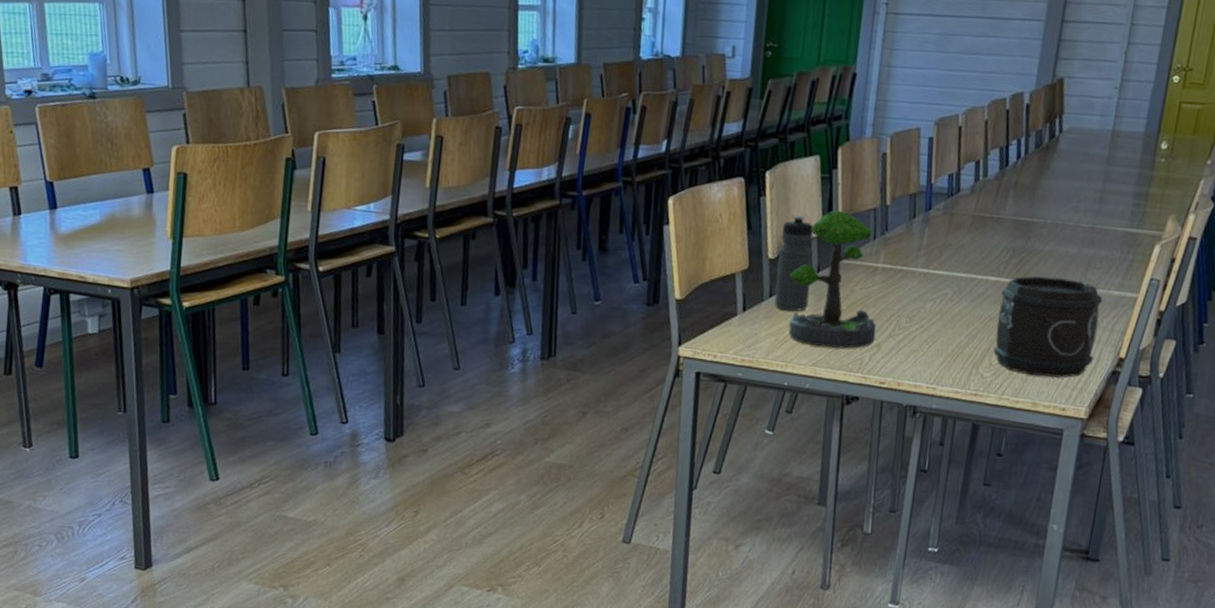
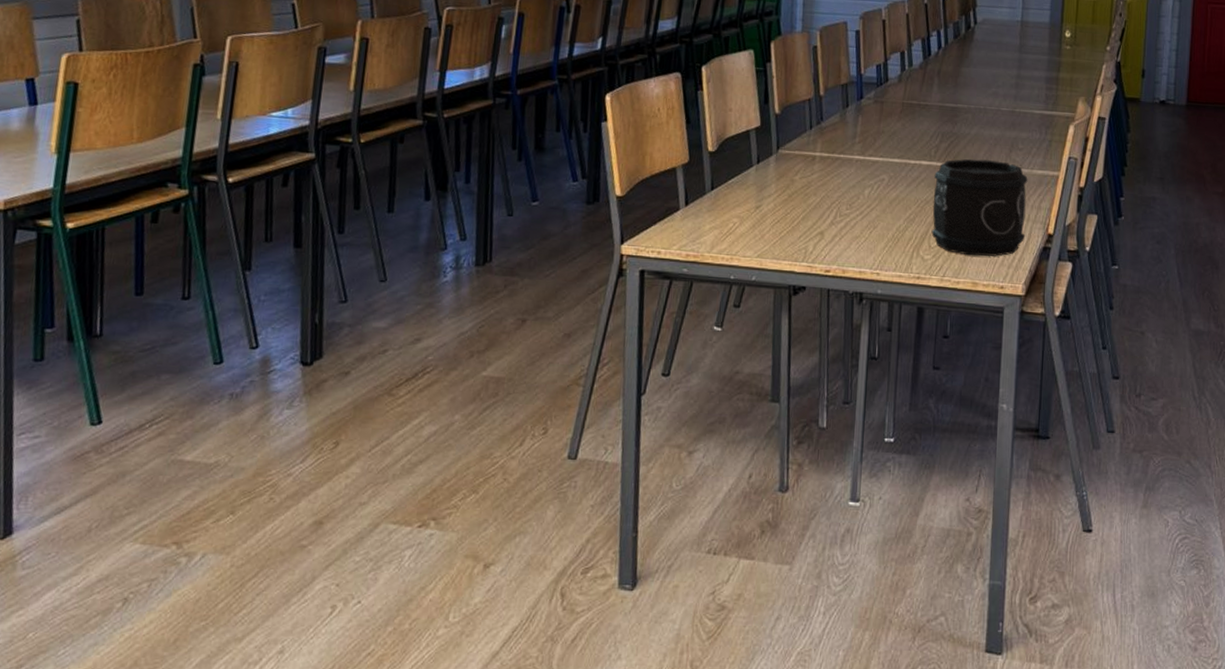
water bottle: present [774,215,813,311] -> none [716,108,752,203]
plant: present [788,210,877,349] -> none [730,101,819,239]

